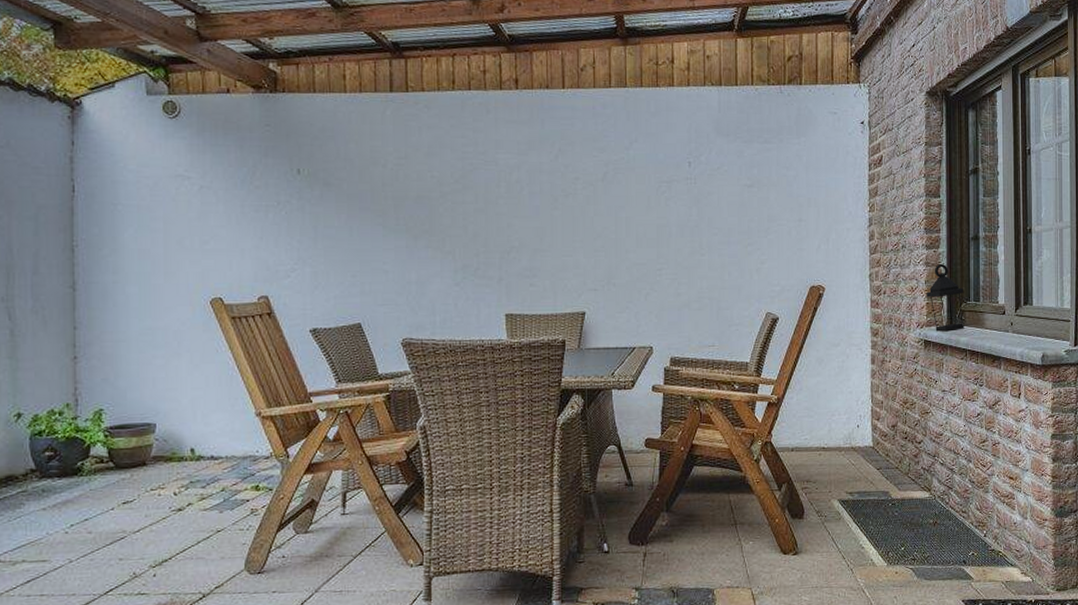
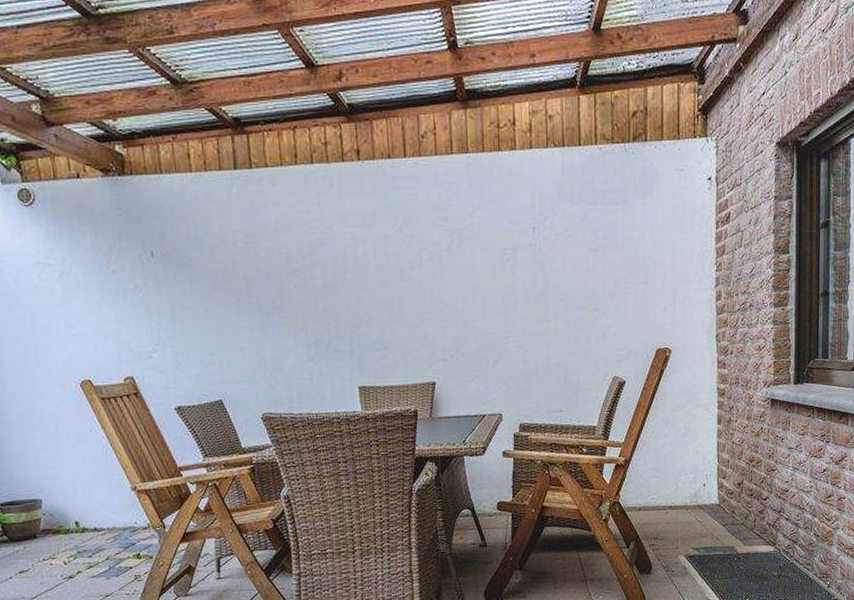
lantern: present [926,264,965,332] -> none [773,322,812,390]

